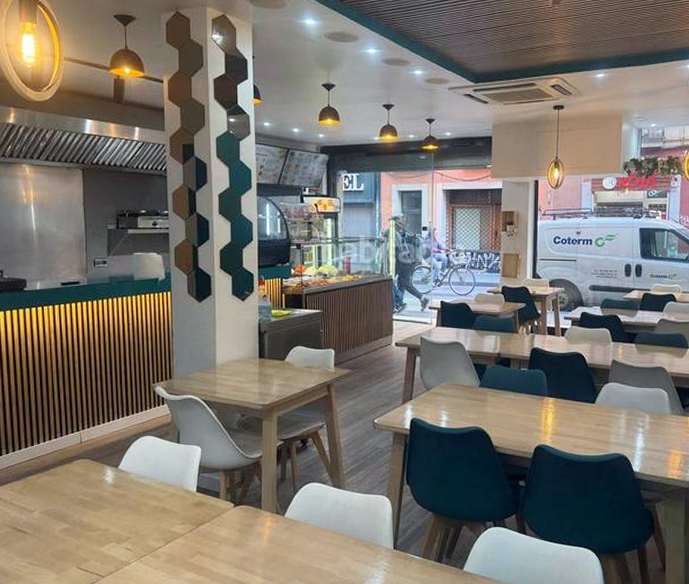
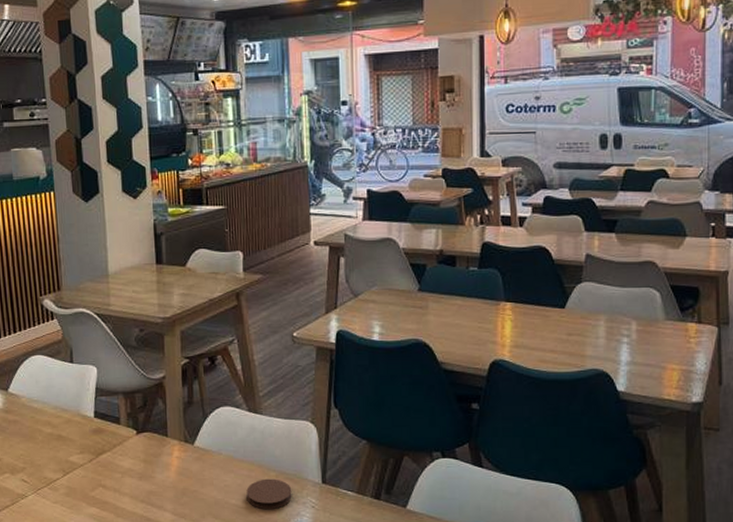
coaster: none [328,545,368,573] -> present [246,478,292,510]

